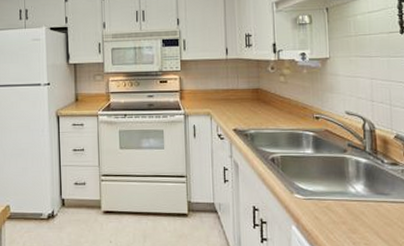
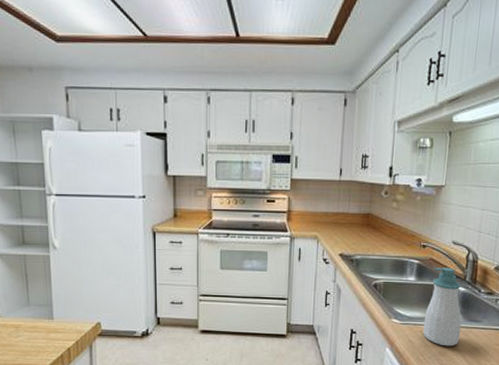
soap bottle: none [328,138,370,223] -> present [423,267,461,346]

